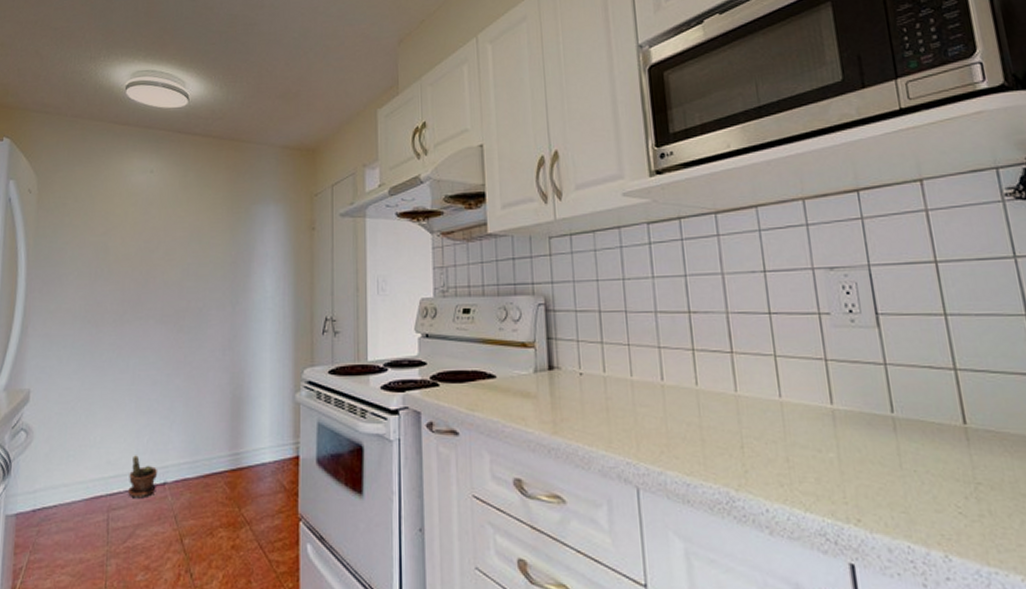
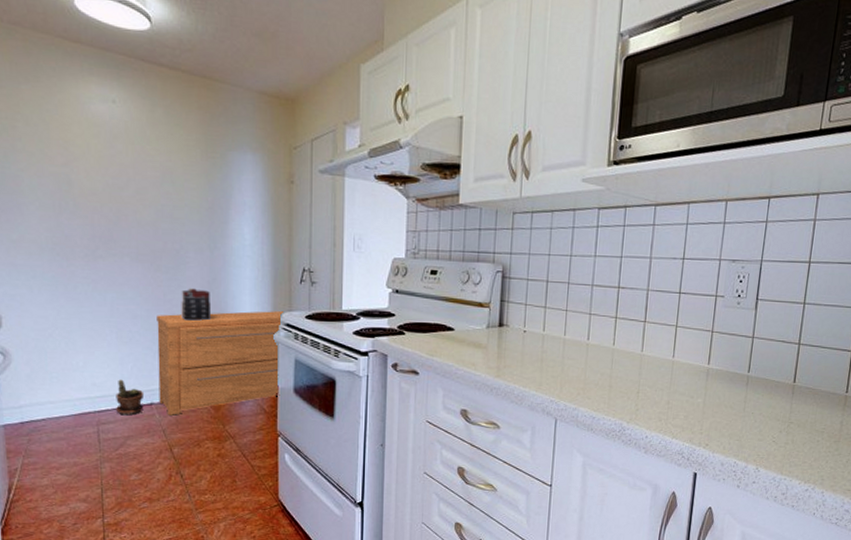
chest of drawers: none [173,366,305,497] -> present [157,310,283,415]
mug: none [200,348,231,385] -> present [181,288,212,322]

